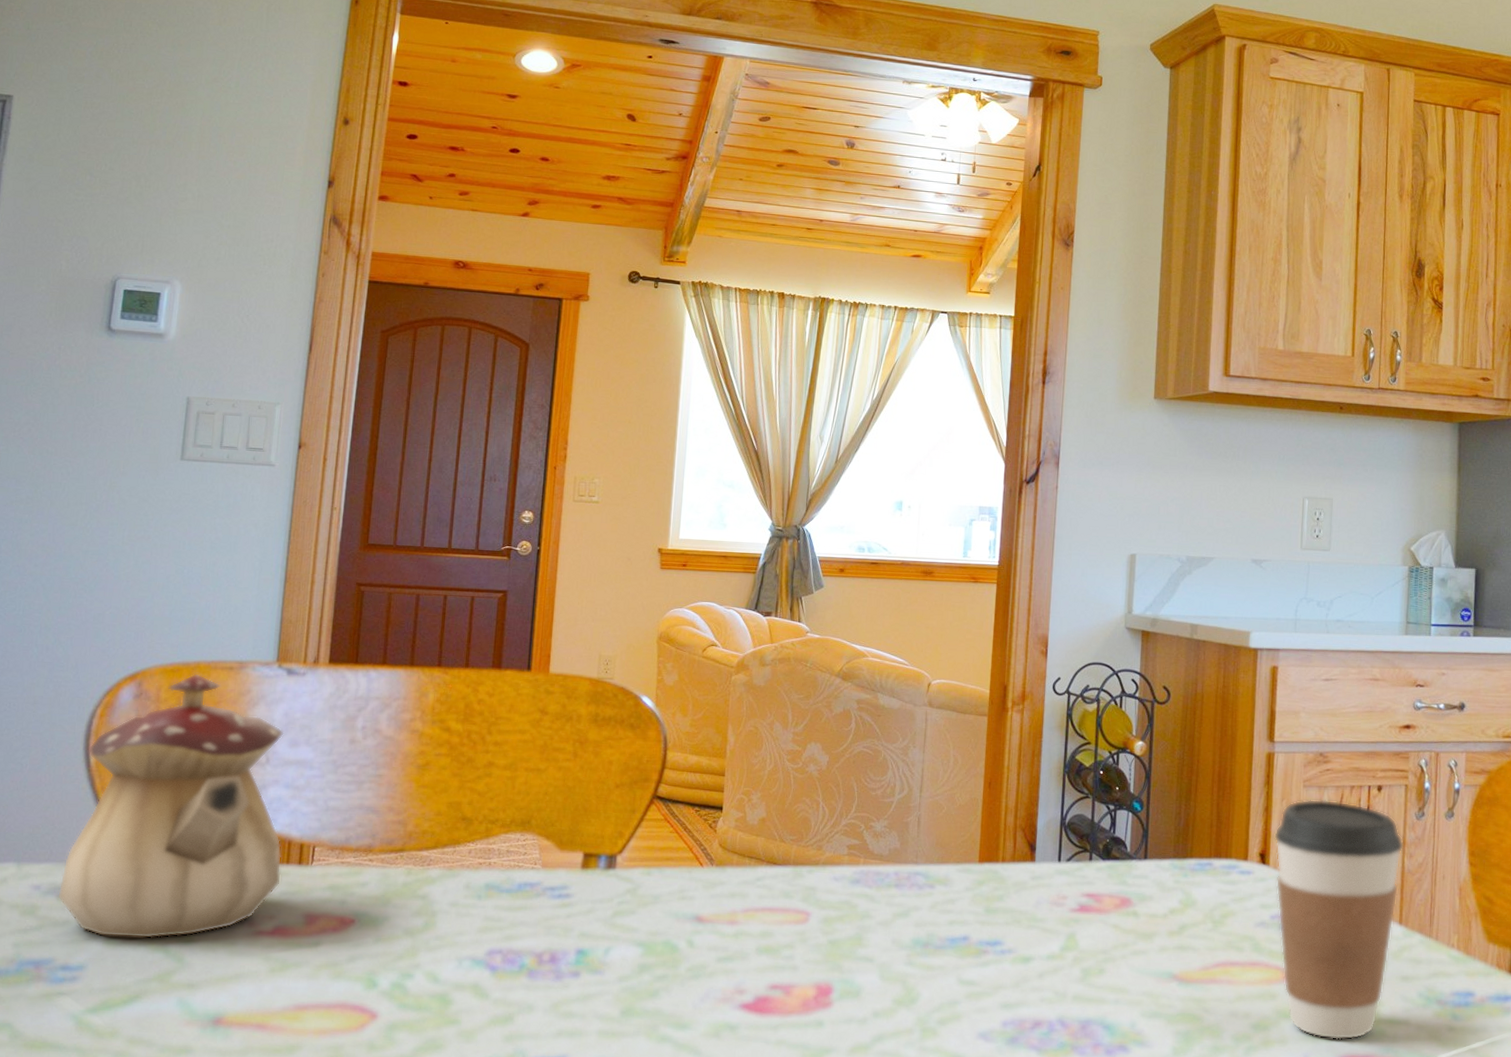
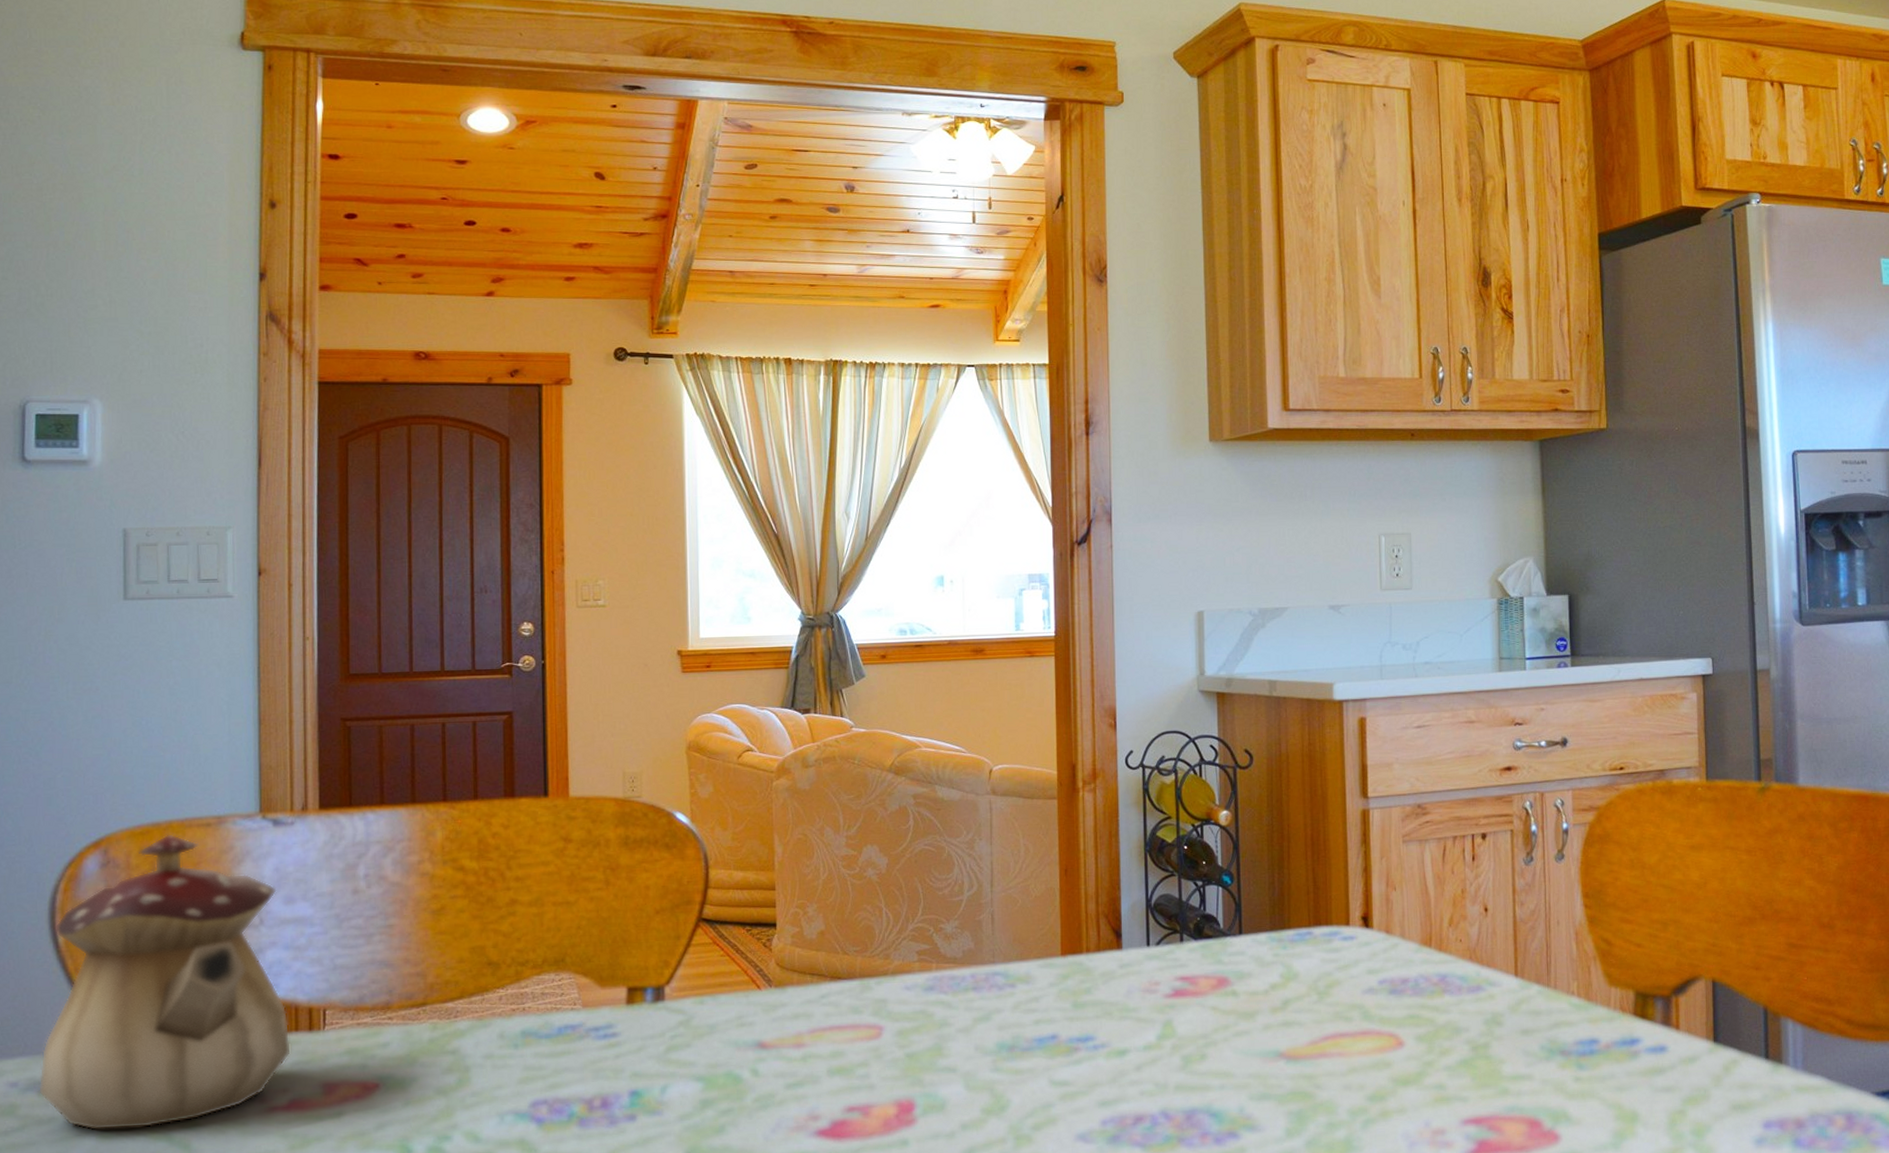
coffee cup: present [1273,799,1405,1040] -> none [1375,853,1514,1104]

